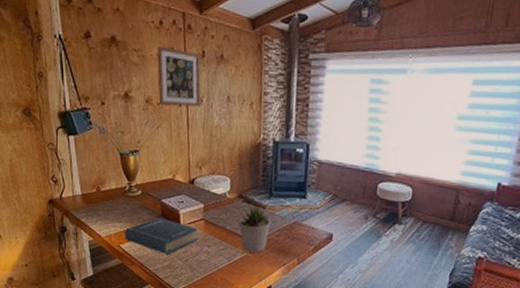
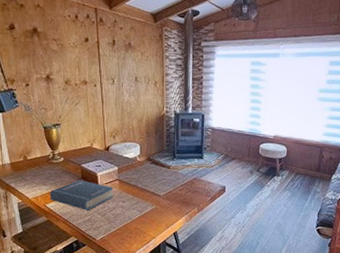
wall art: present [157,45,202,107] -> none [74,36,113,87]
potted plant: present [237,205,271,253] -> none [147,165,175,205]

